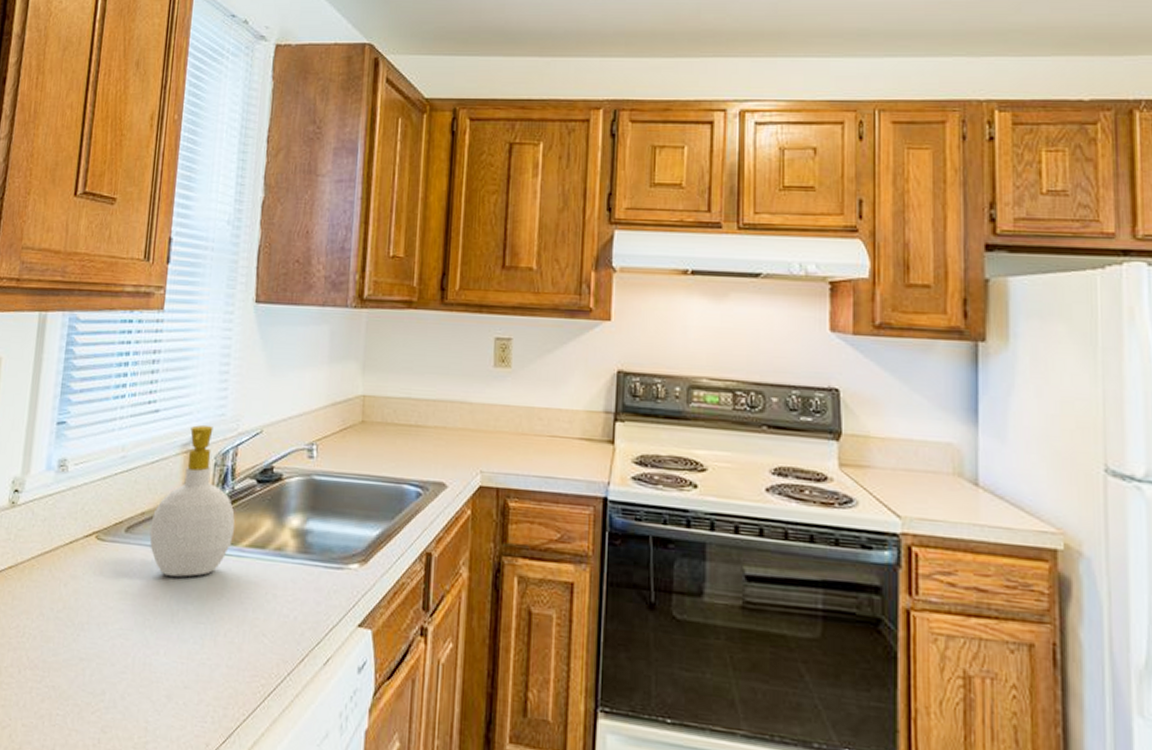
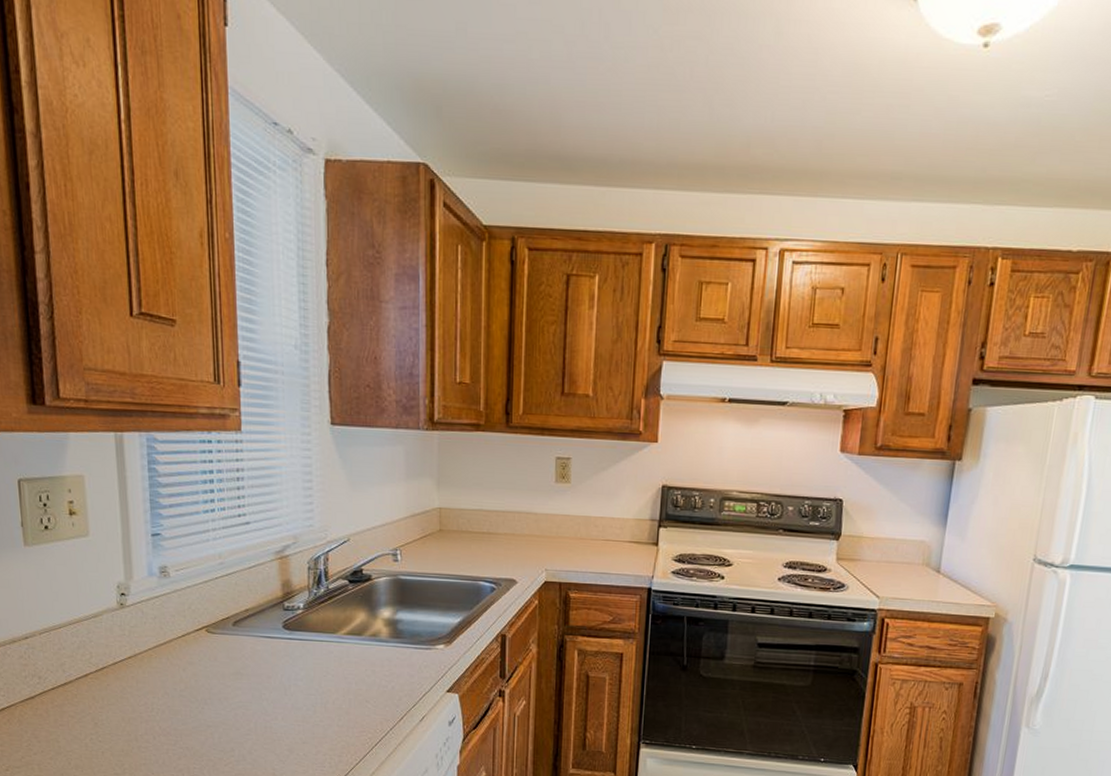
soap bottle: present [149,425,235,577] -> none [255,535,333,660]

